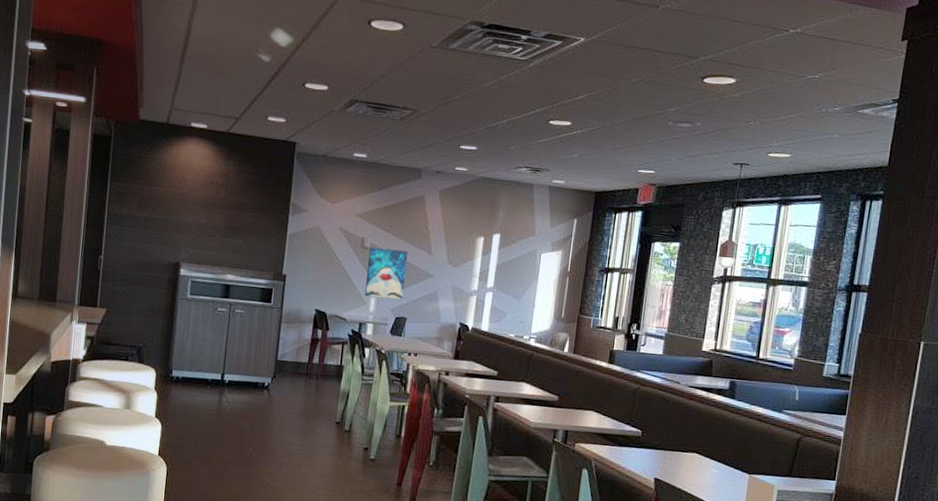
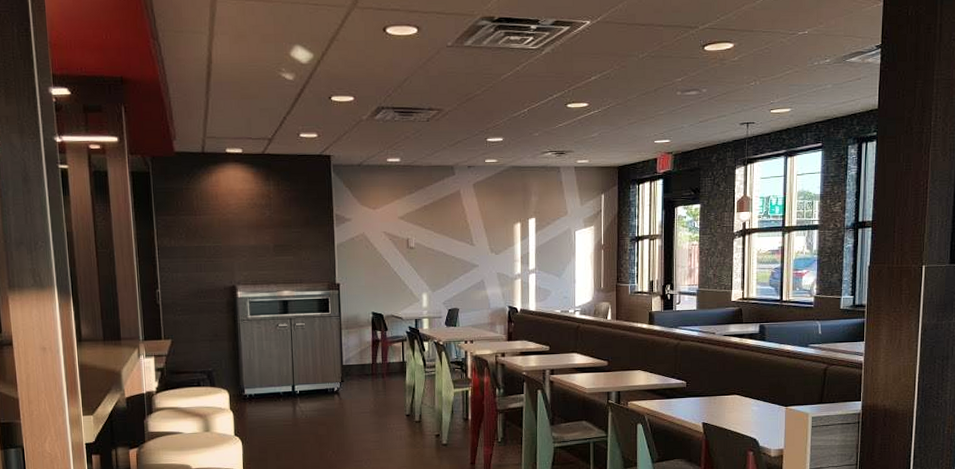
wall art: present [364,247,408,300] -> none [415,245,453,294]

